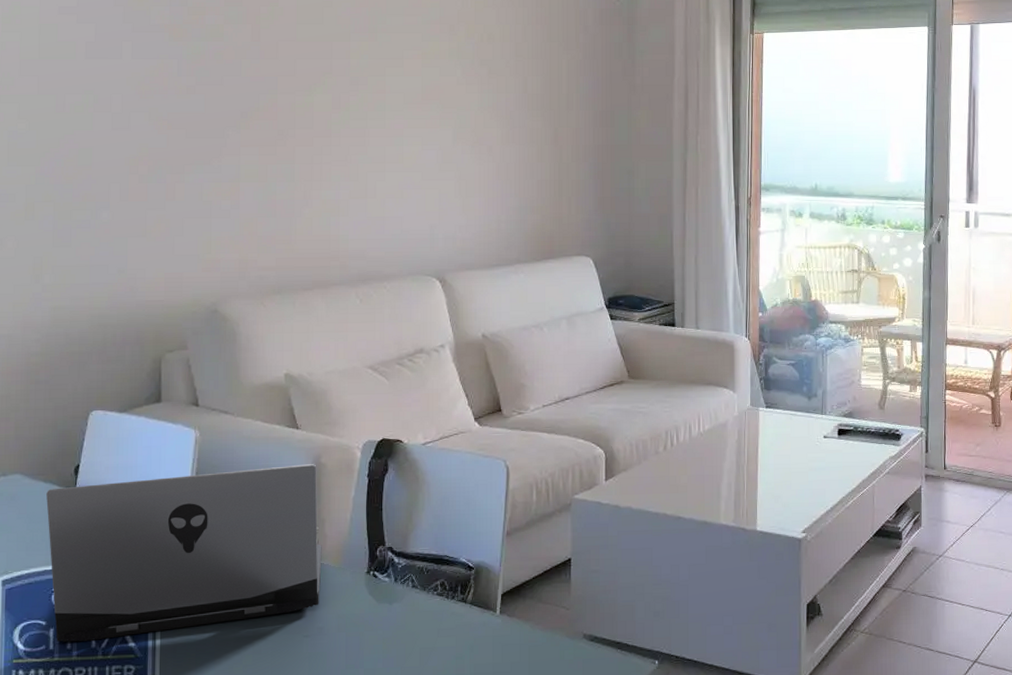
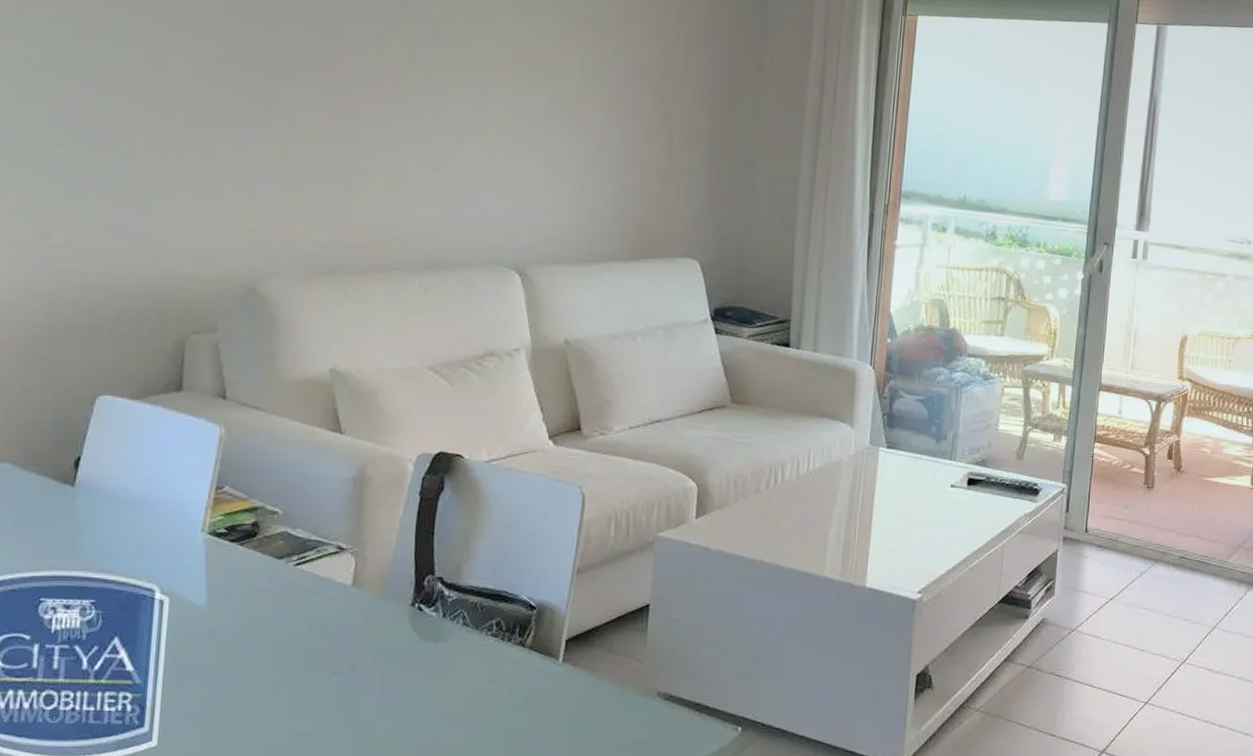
laptop: present [46,464,322,642] -> none [38,475,361,662]

